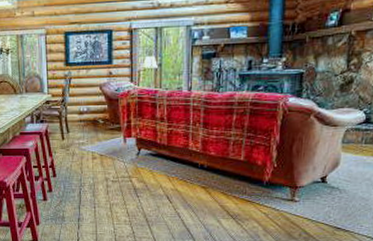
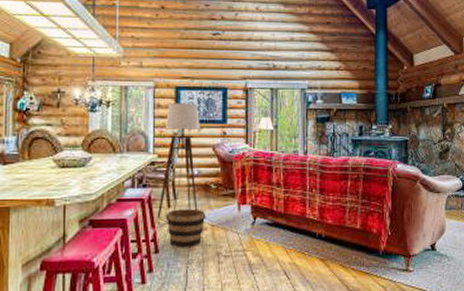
floor lamp: none [53,46,88,155] -> present [157,103,200,226]
bucket: none [60,141,95,172] -> present [165,209,206,247]

